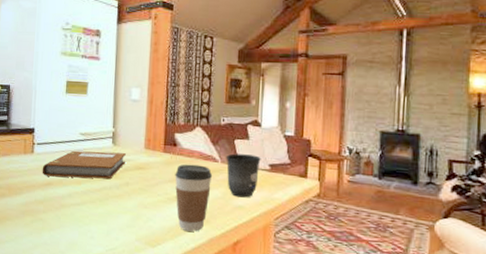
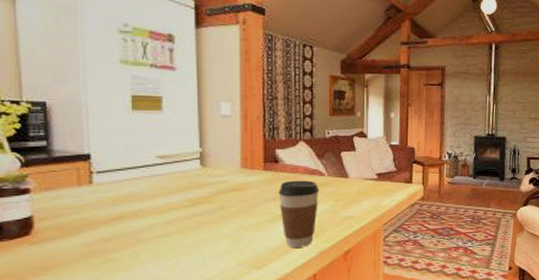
notebook: present [42,150,126,179] -> none [107,175,218,209]
mug: present [226,153,261,198] -> none [332,166,368,208]

